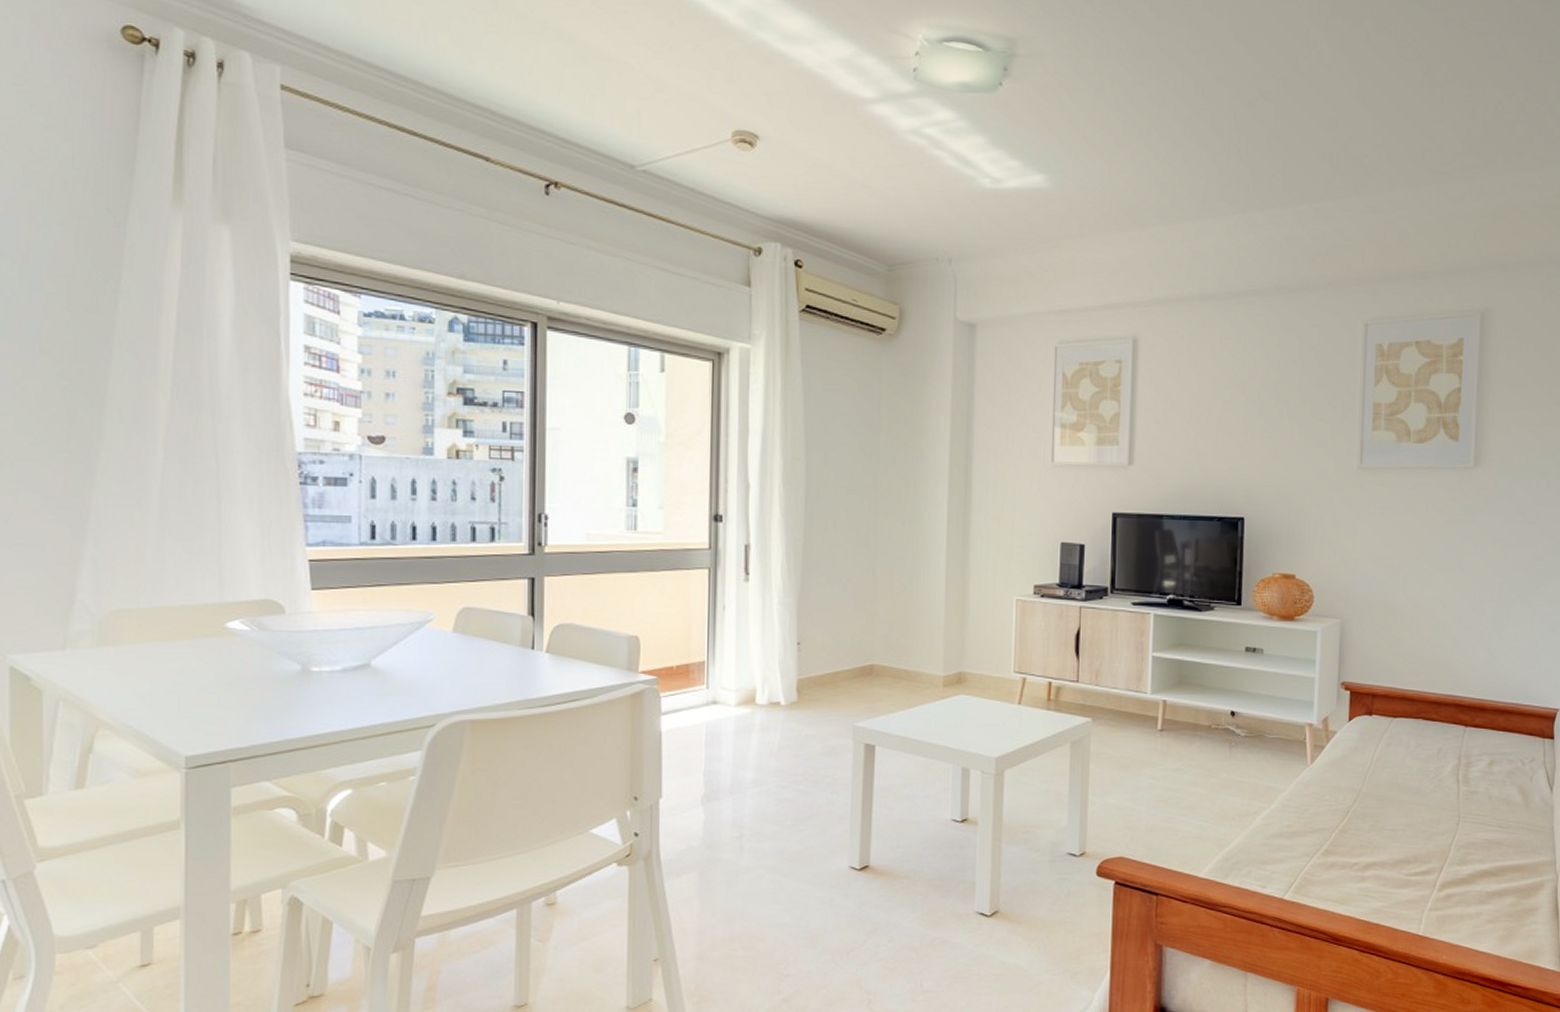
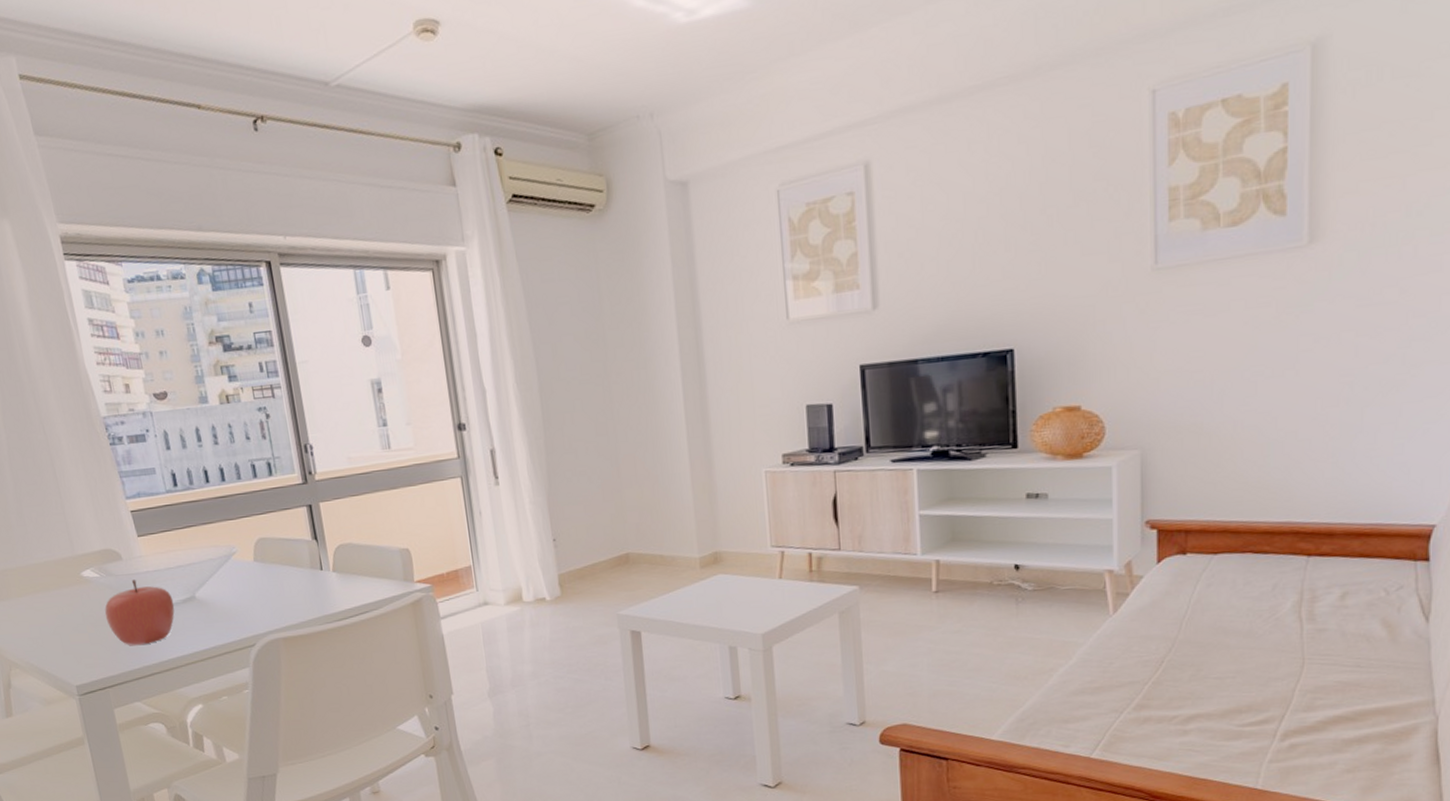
fruit: none [246,638,341,715] -> present [104,580,175,646]

